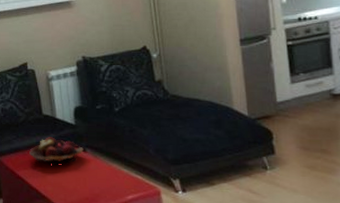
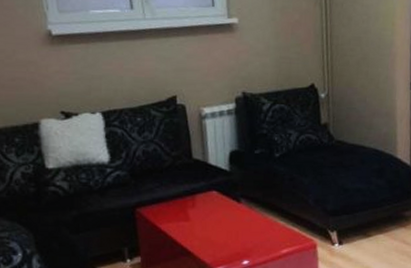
fruit basket: present [29,137,84,165] -> none [175,185,238,217]

